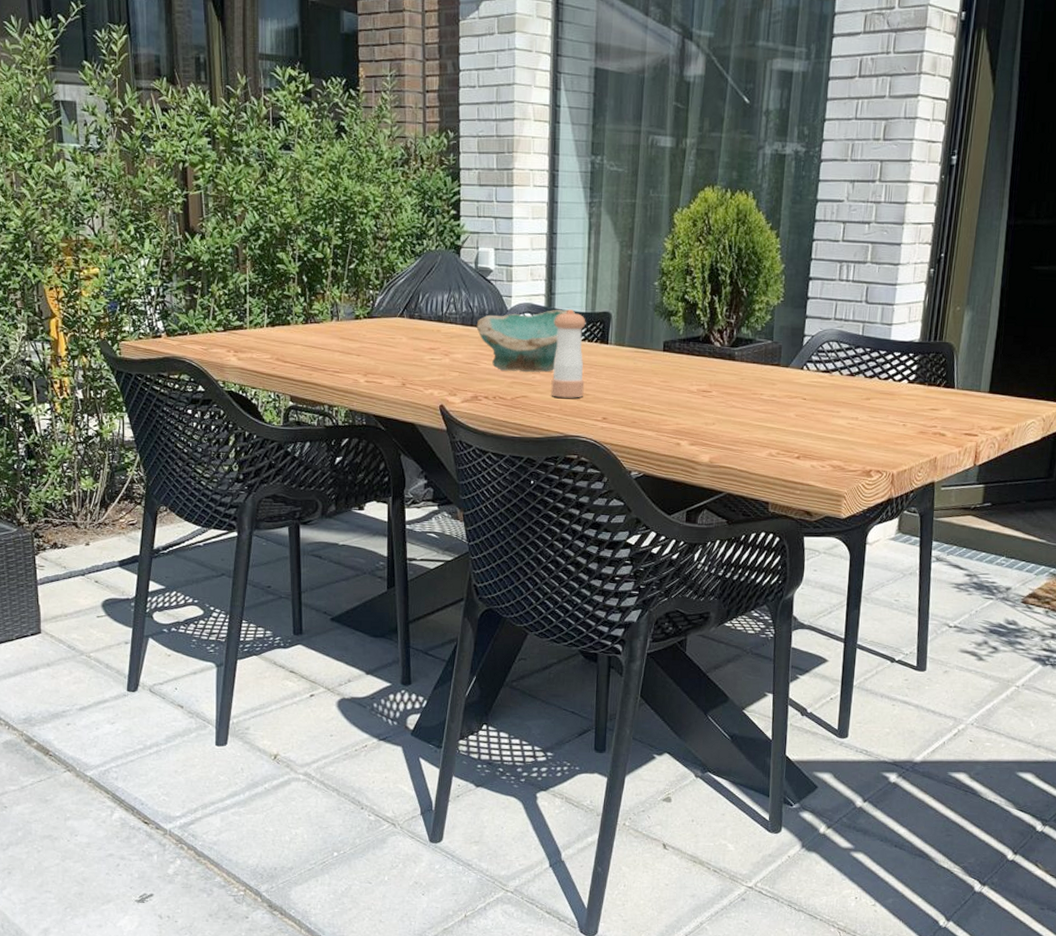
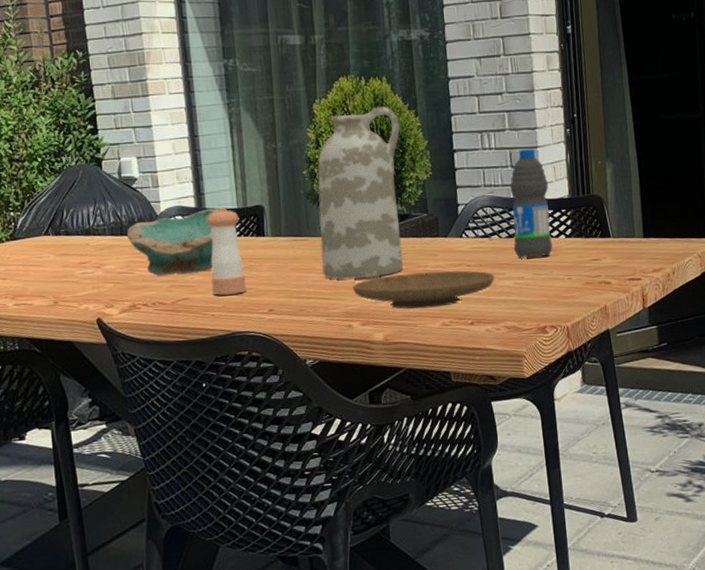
vase: none [660,223,759,399] -> present [318,106,403,279]
plate: none [686,399,829,437] -> present [353,270,495,309]
water bottle: none [853,285,901,400] -> present [509,149,553,258]

